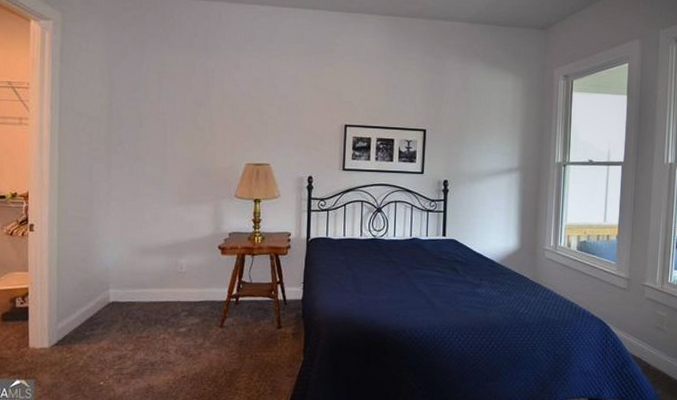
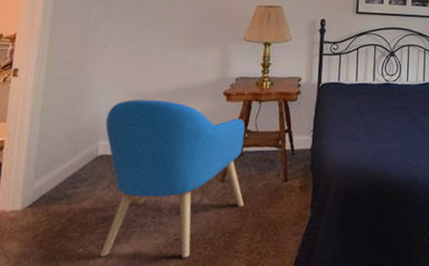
armchair: none [114,252,242,393] -> present [100,100,245,258]

